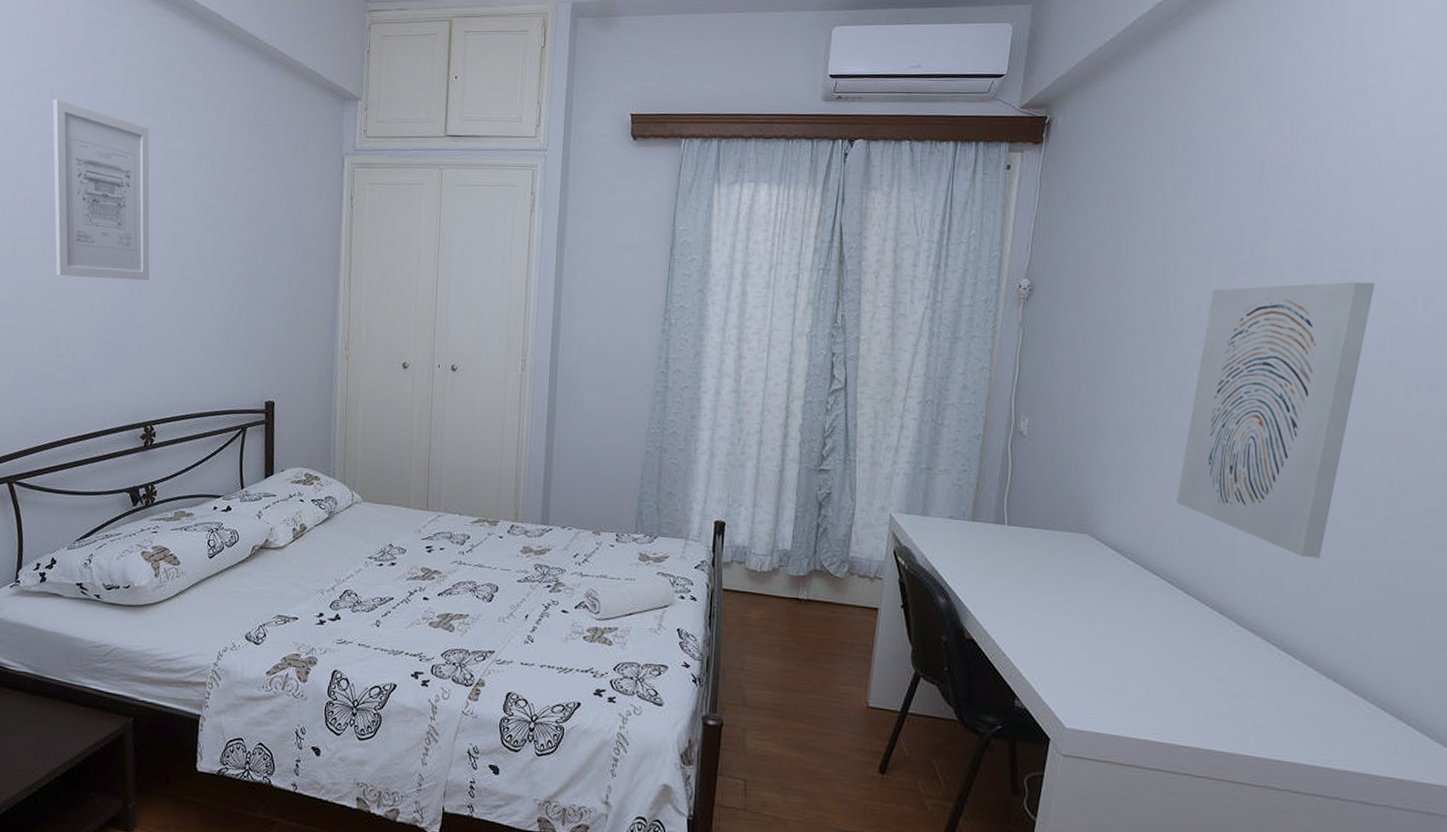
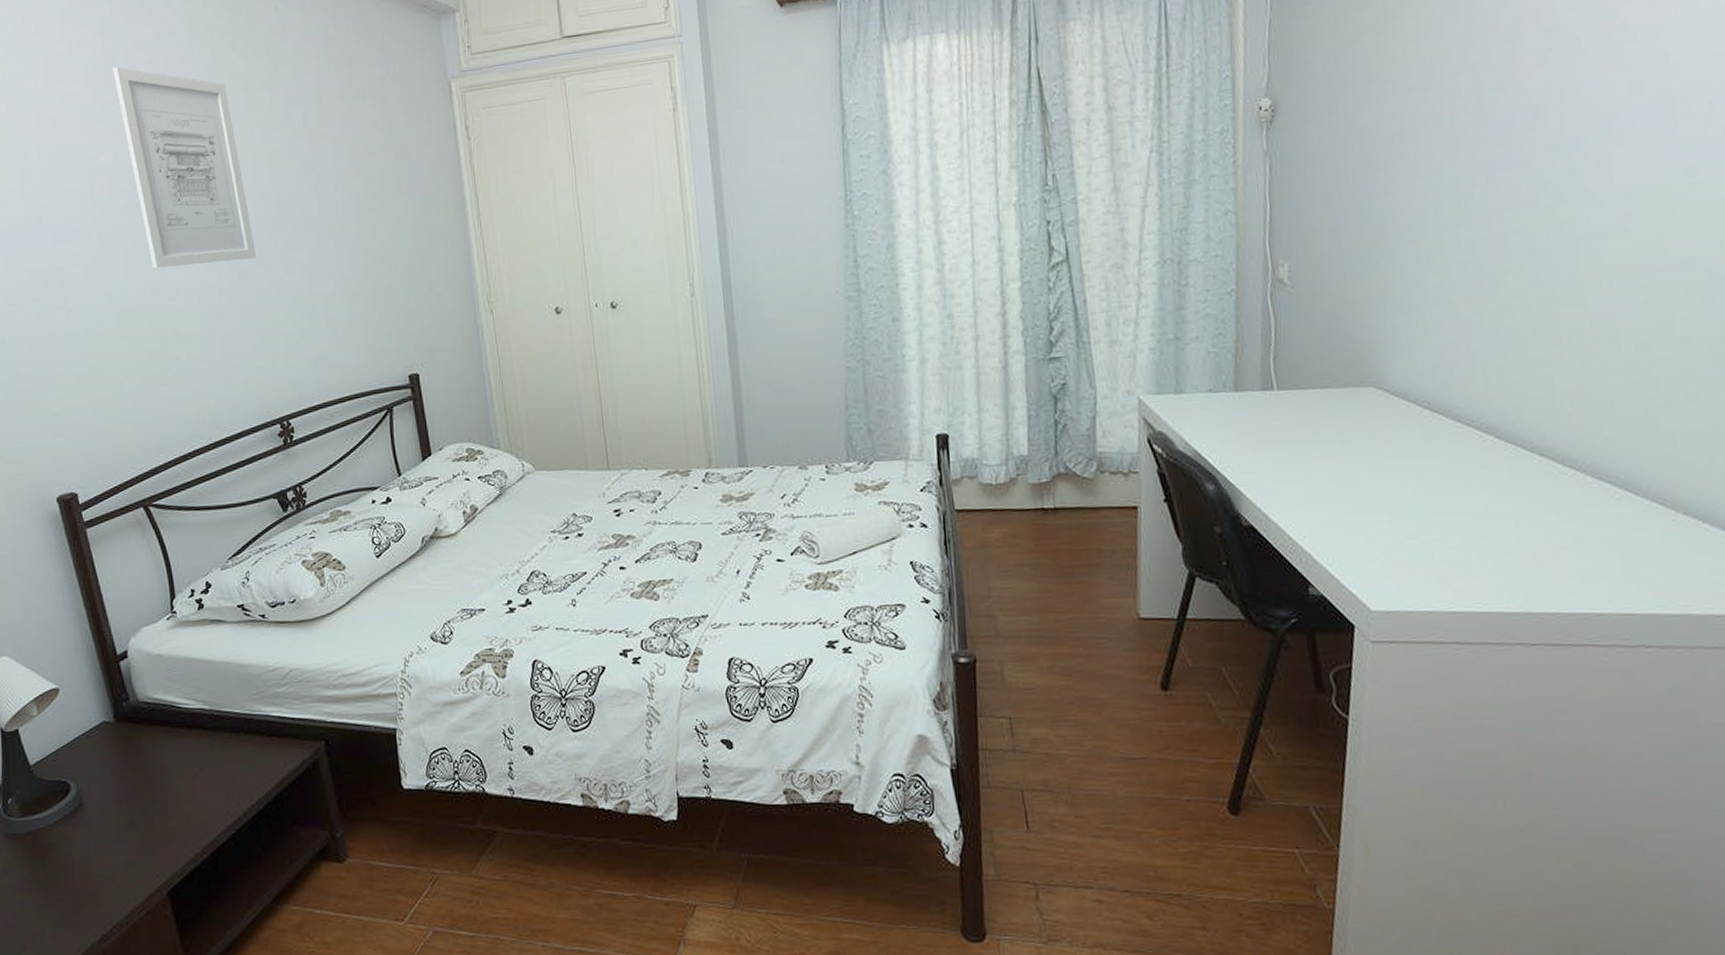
wall art: present [1176,281,1375,558] -> none [1475,36,1694,377]

